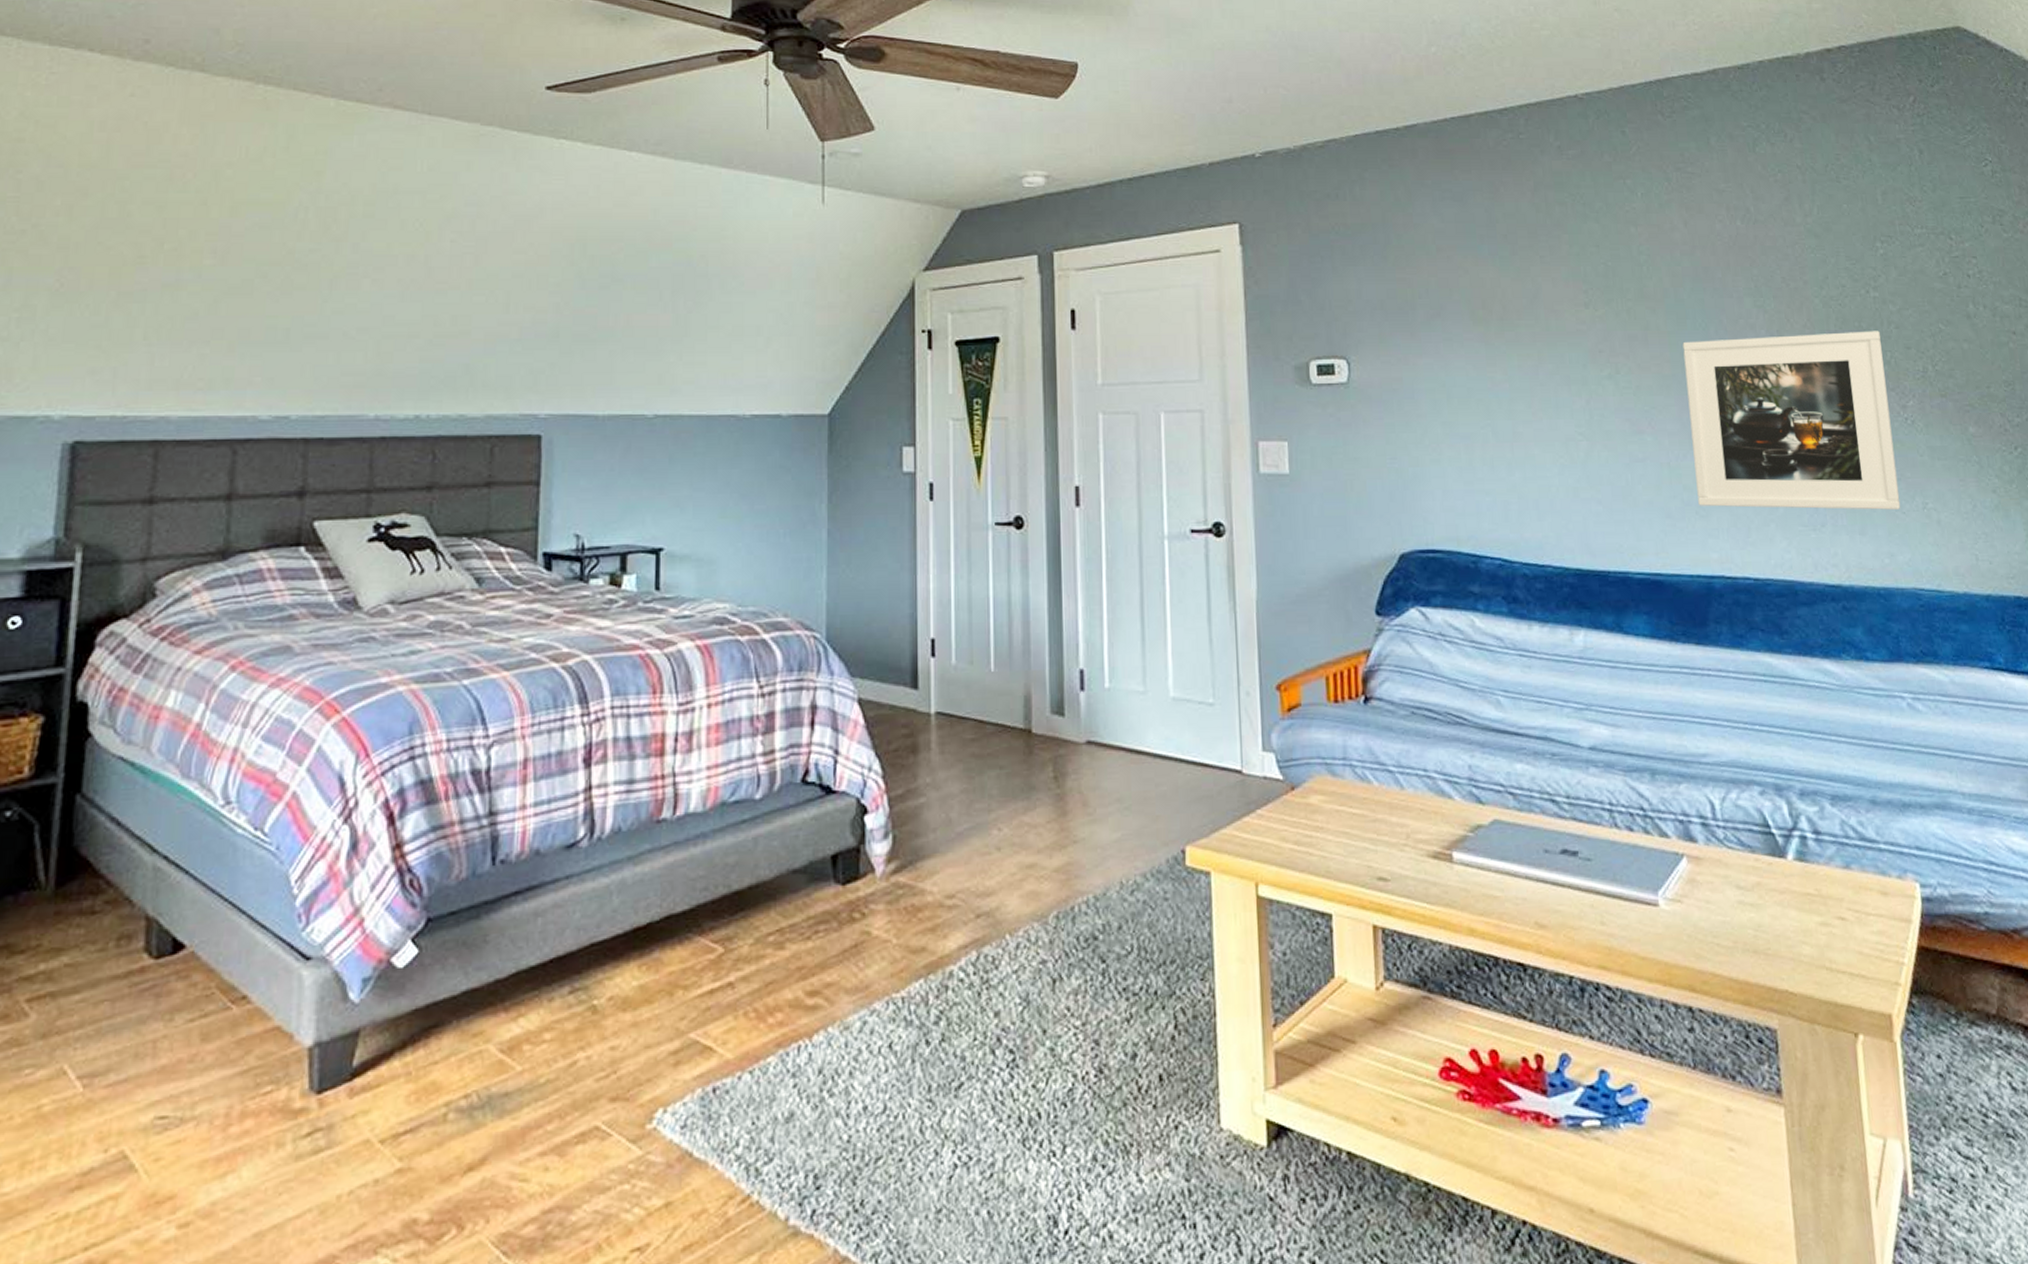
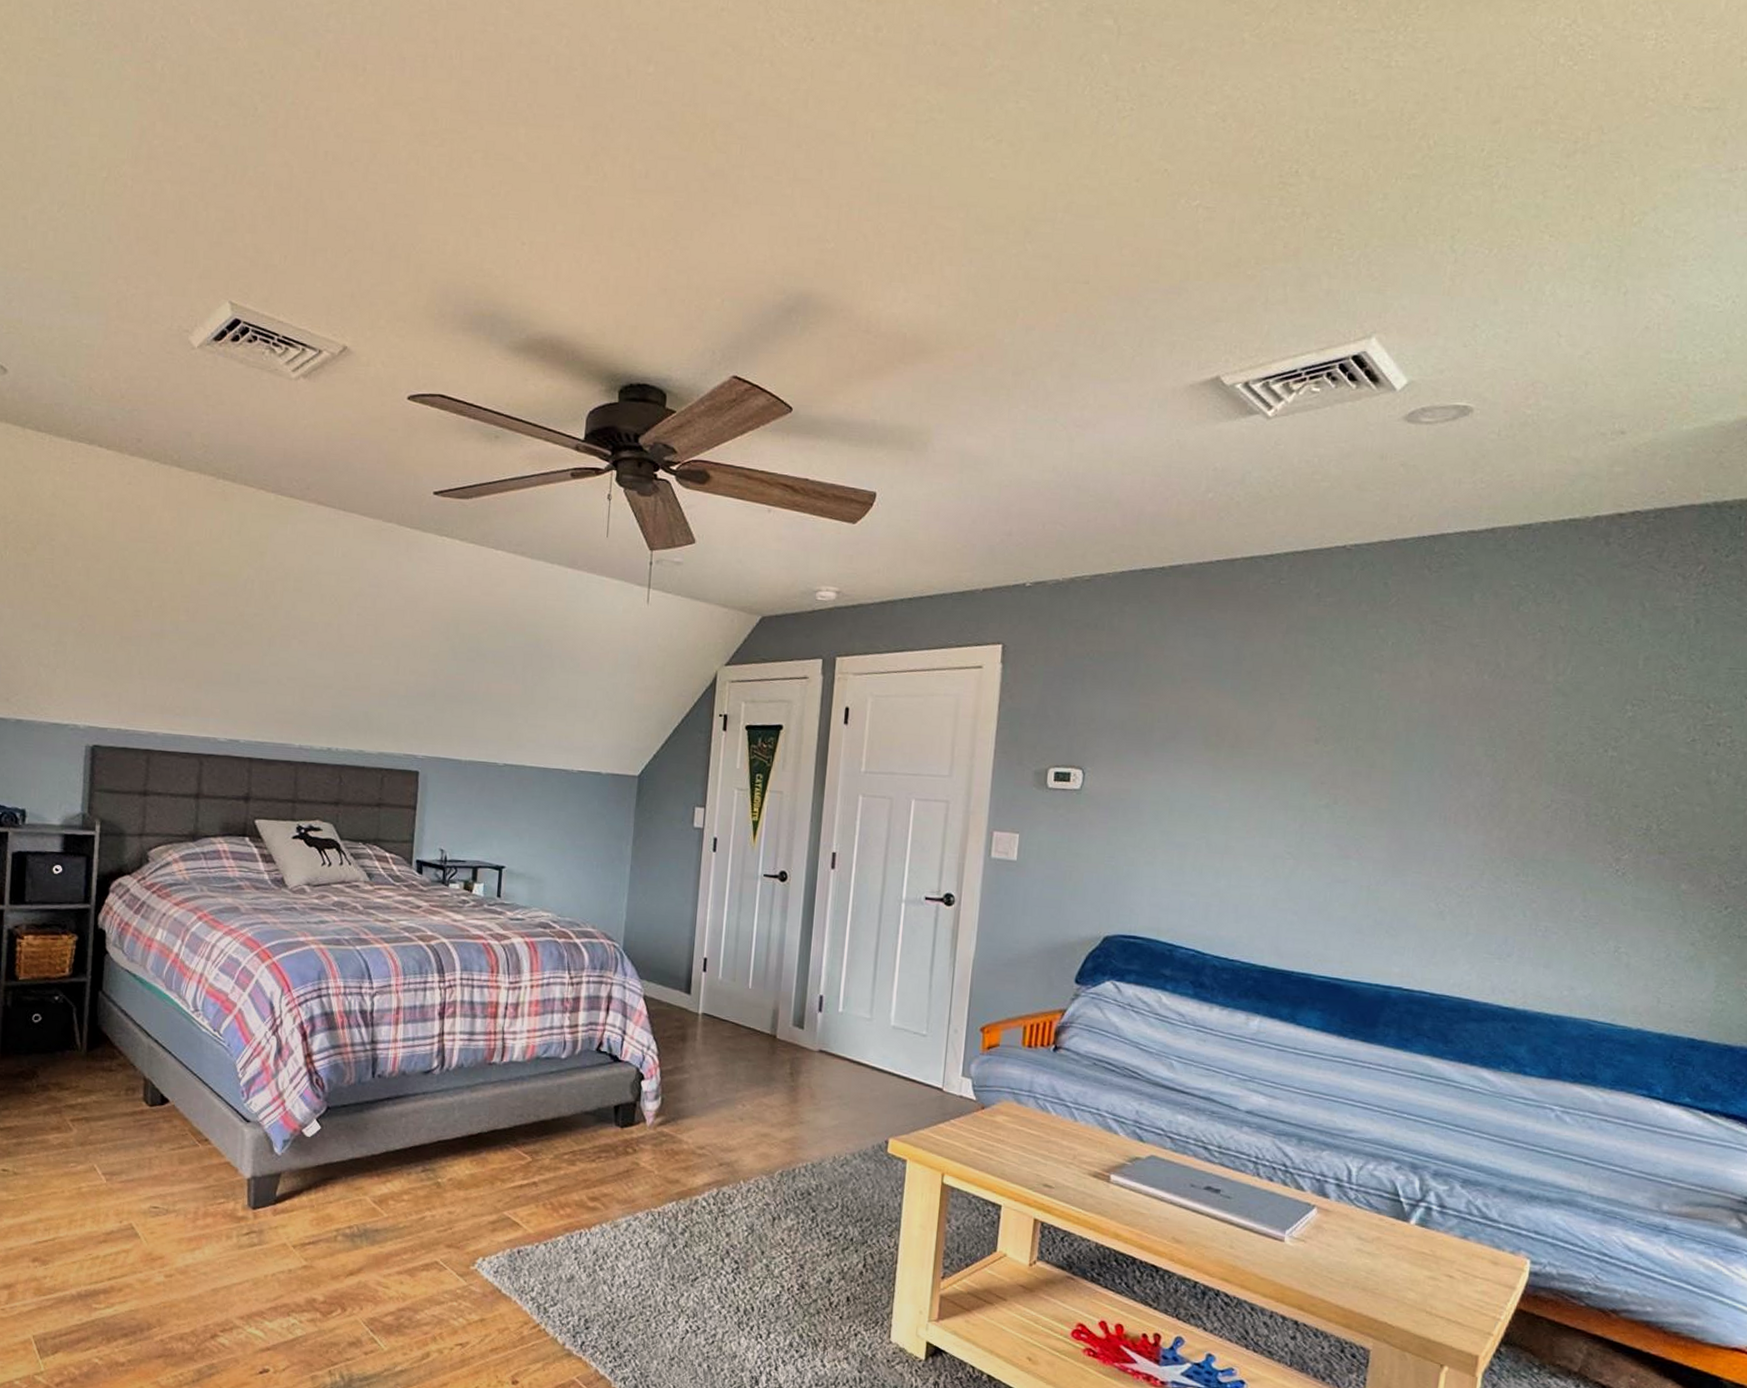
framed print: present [1682,331,1901,510] -> none [1390,781,1610,950]

